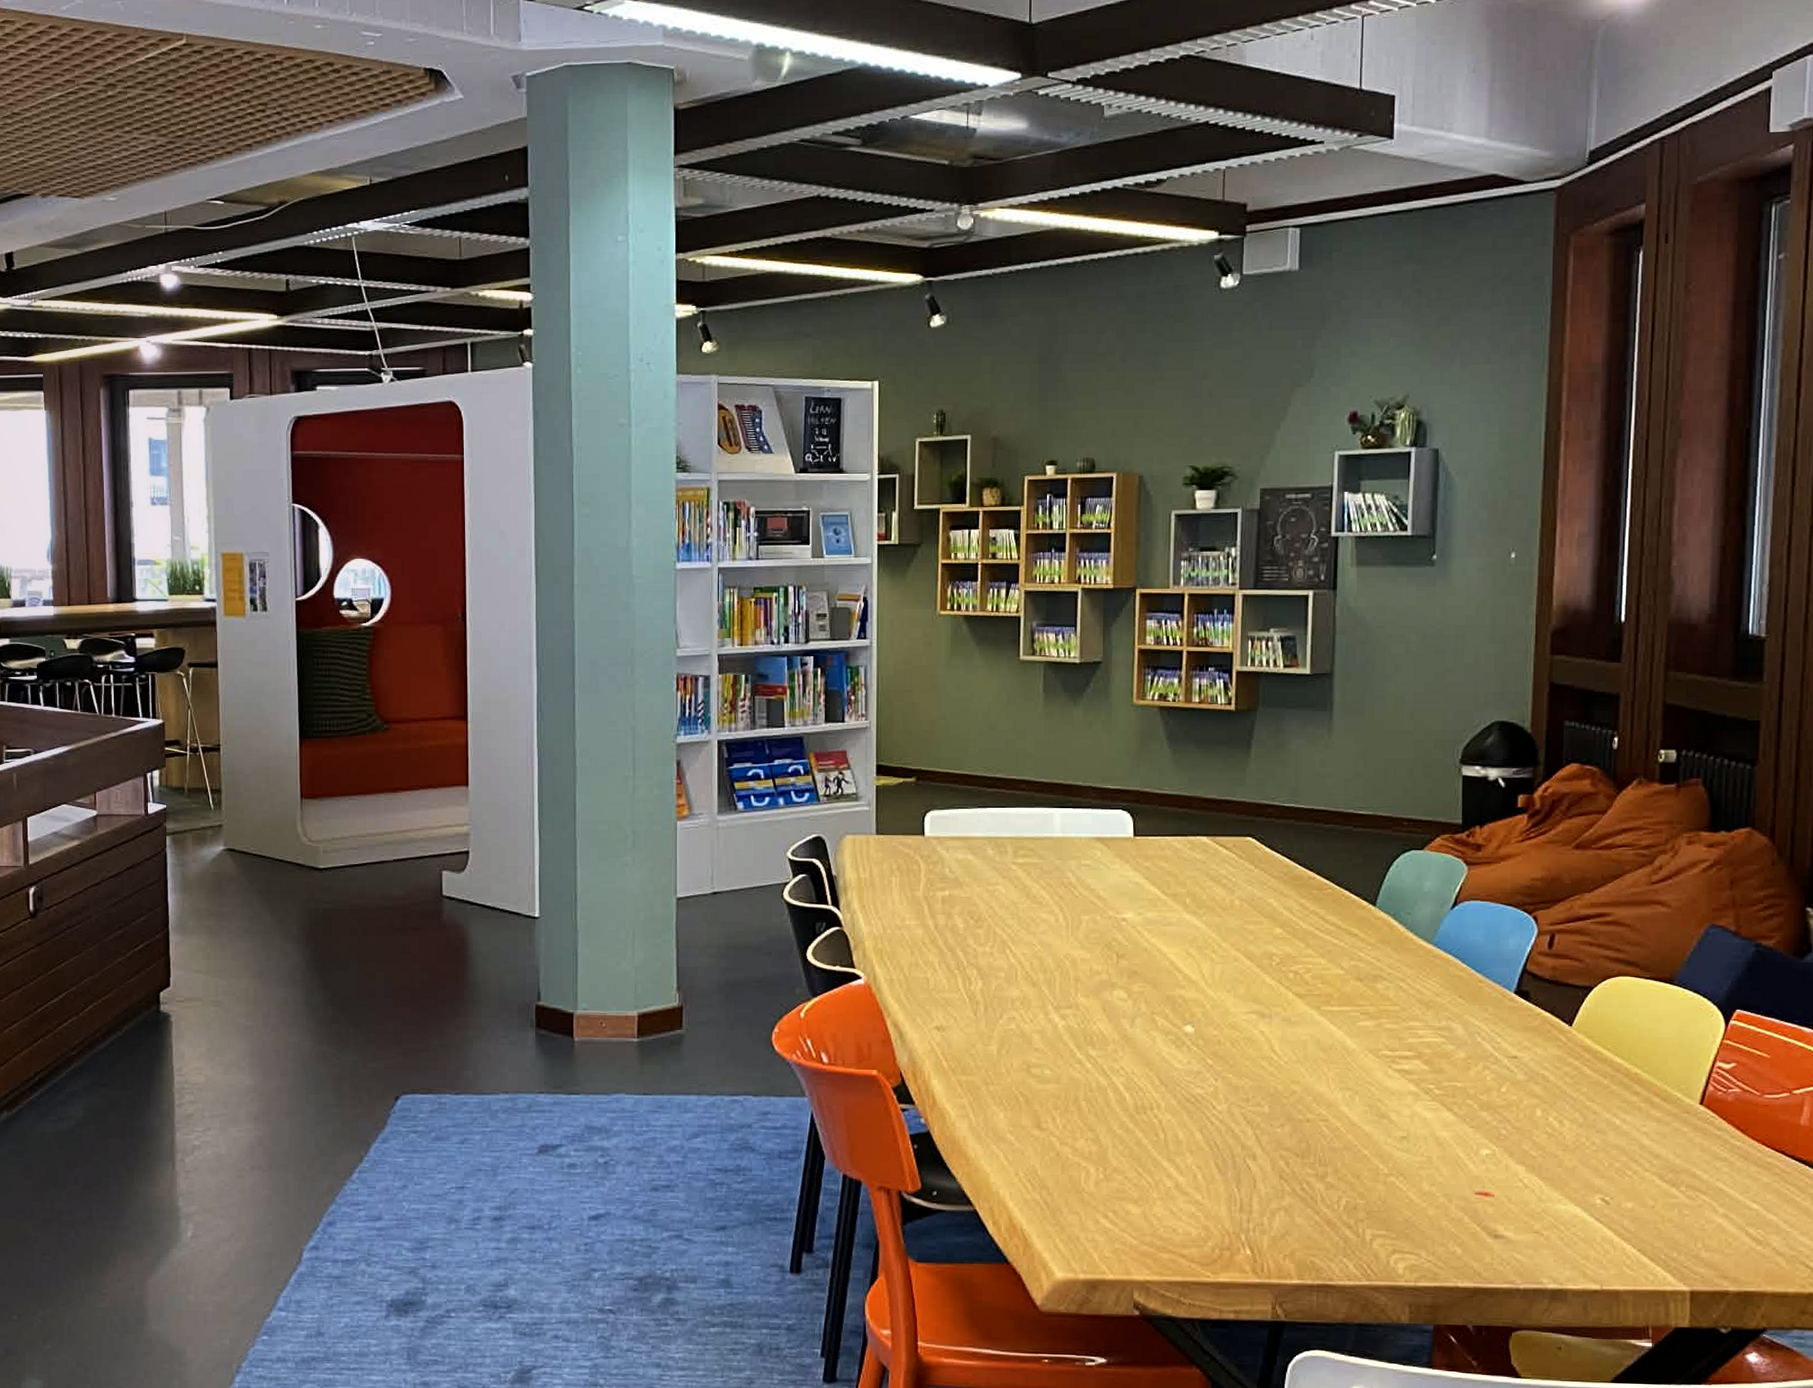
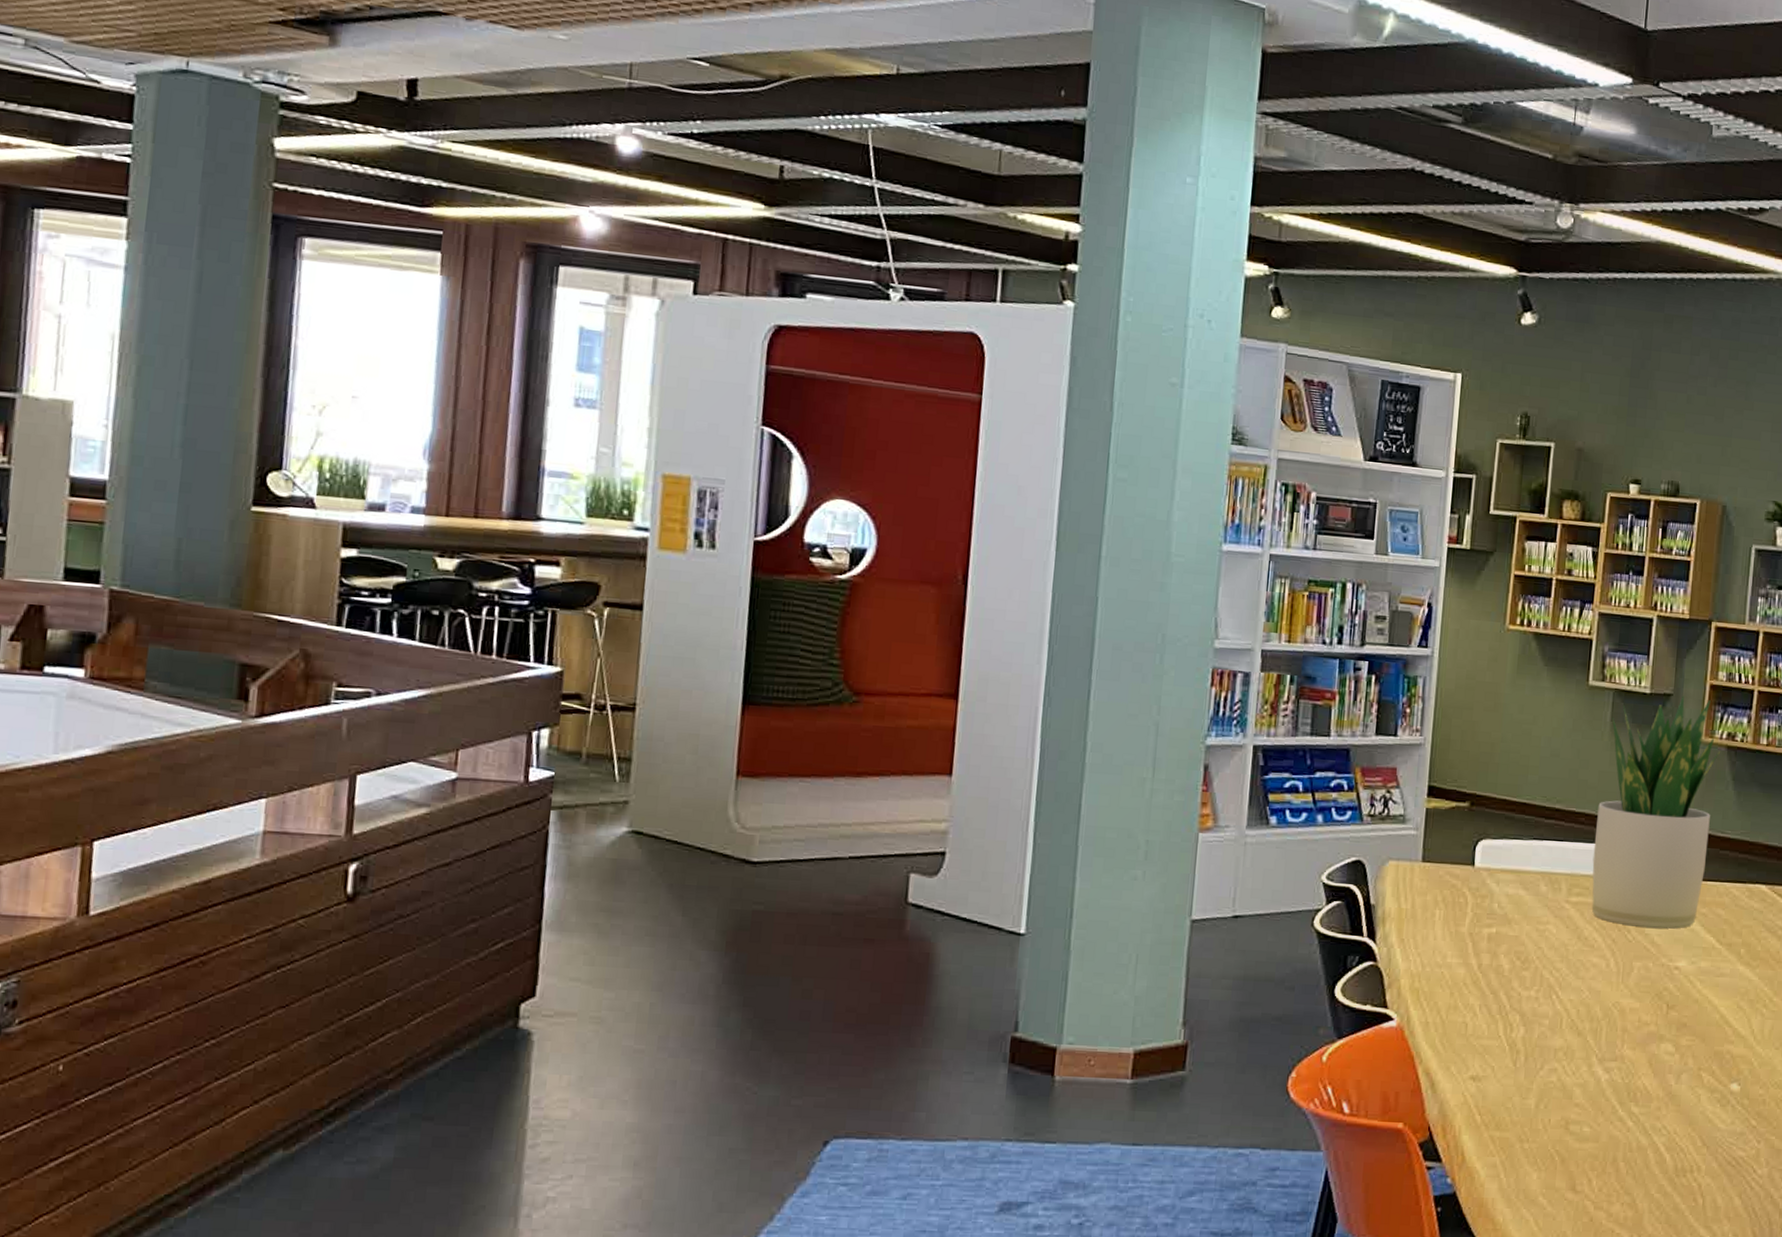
planter: none [1035,662,1154,883] -> present [1591,695,1721,929]

